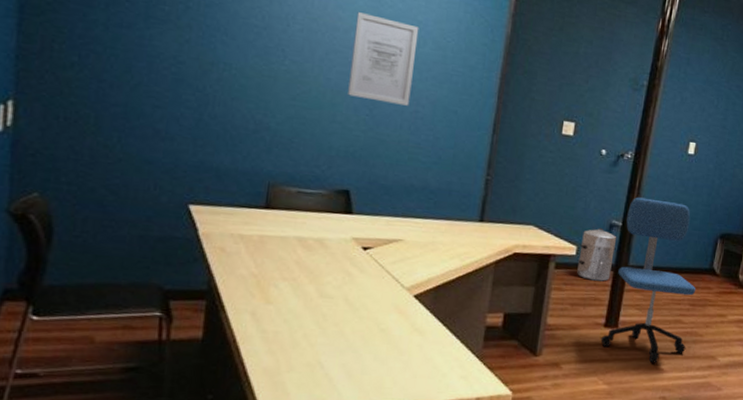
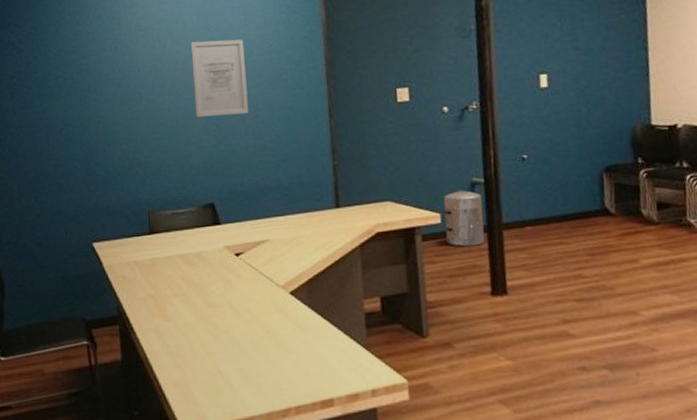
office chair: present [601,197,696,363] -> none [487,143,597,329]

